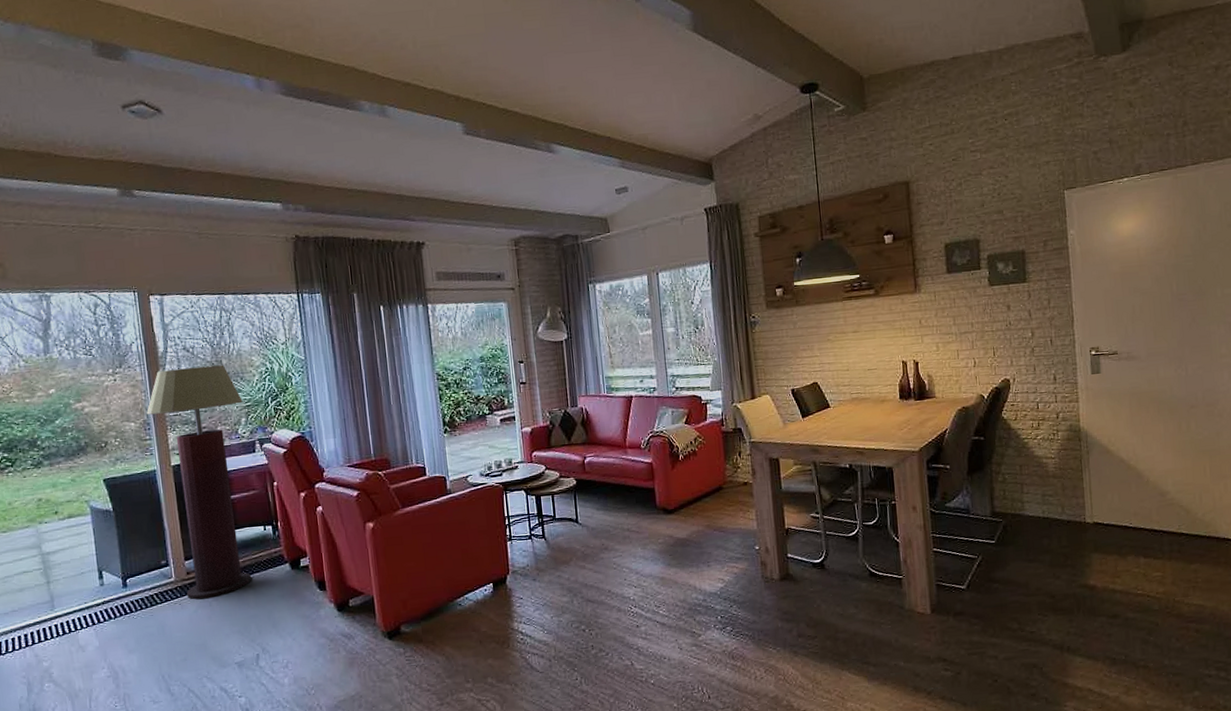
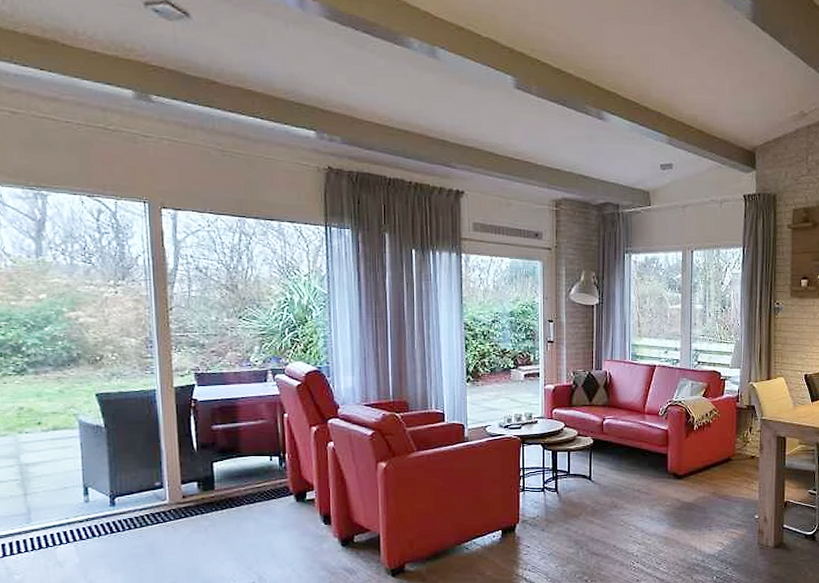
floor lamp: present [147,365,251,600] -> none [150,288,257,524]

